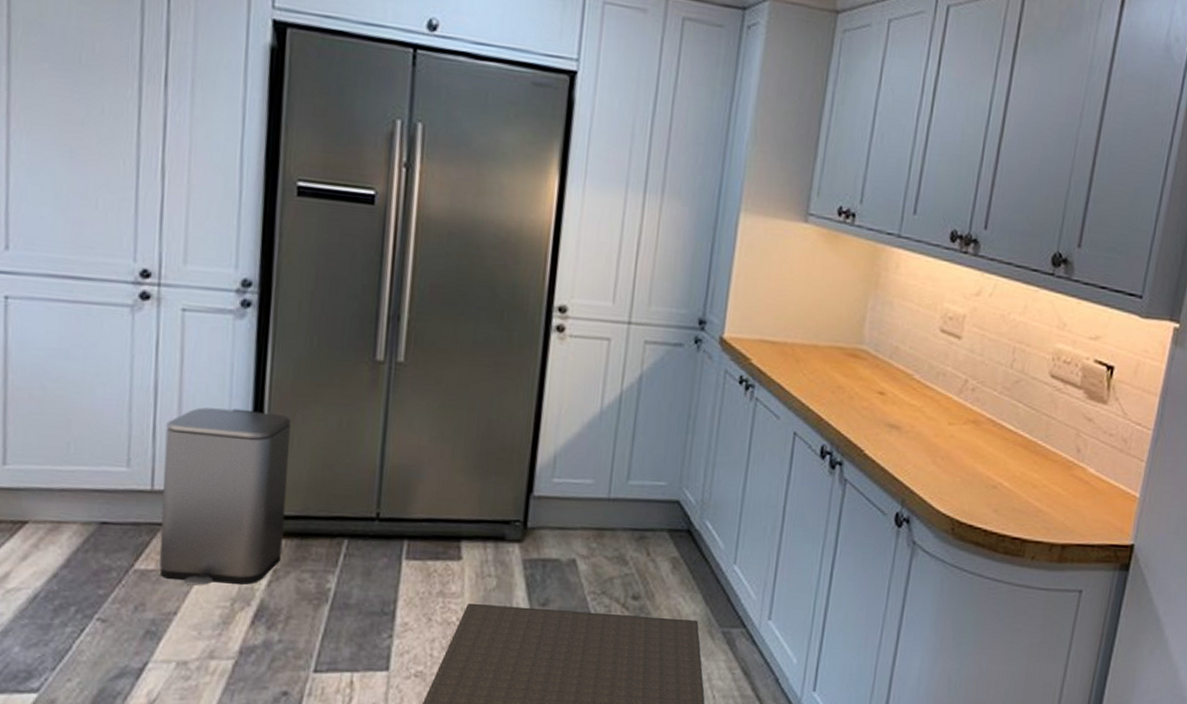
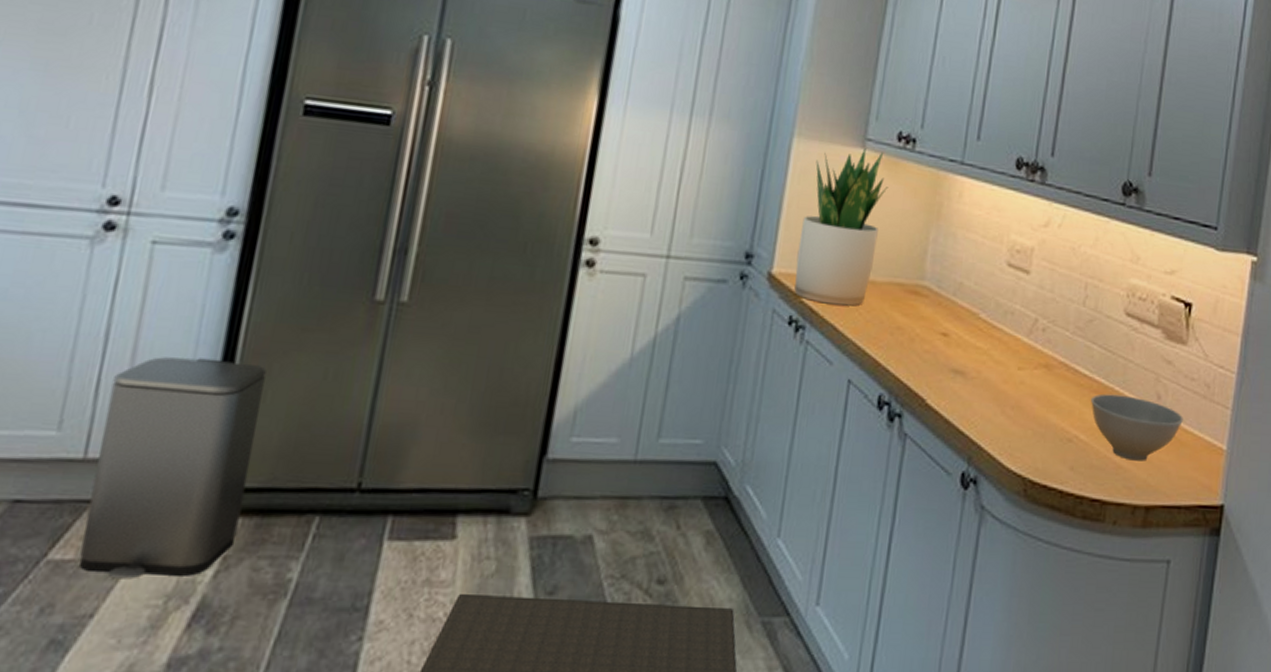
planter: none [744,222,828,368] -> present [794,148,887,306]
bowl: none [1015,447,1101,506] -> present [1091,394,1184,461]

